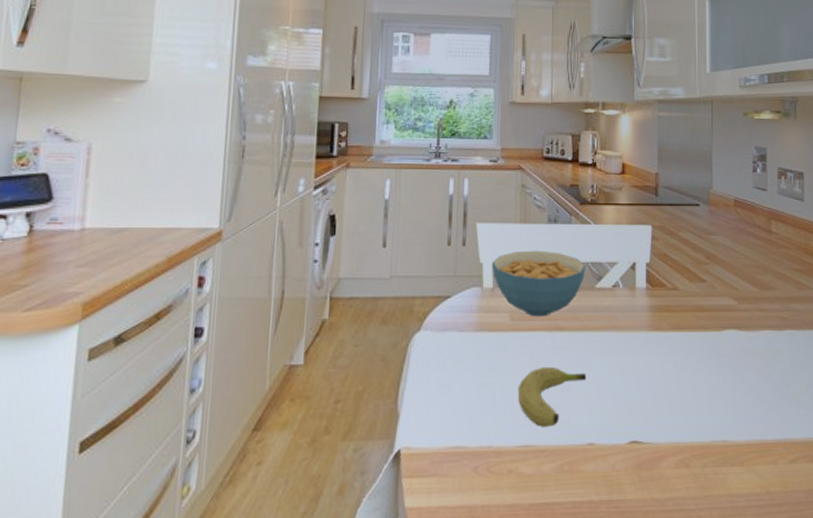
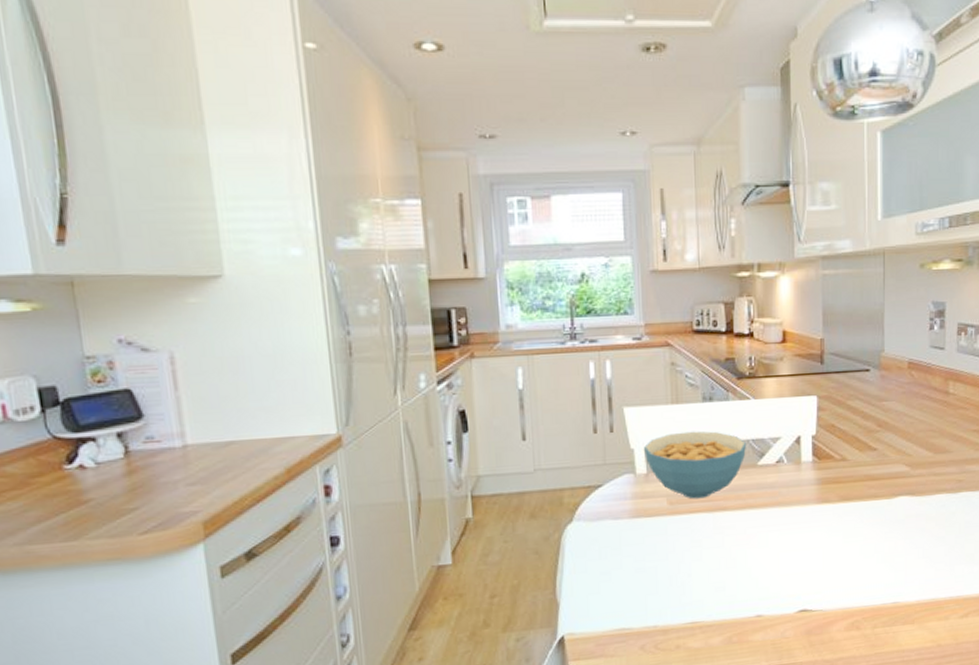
fruit: present [517,366,587,427] -> none [680,546,752,604]

